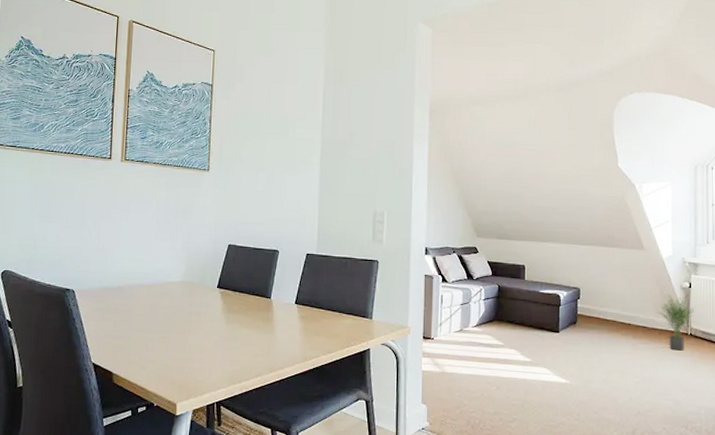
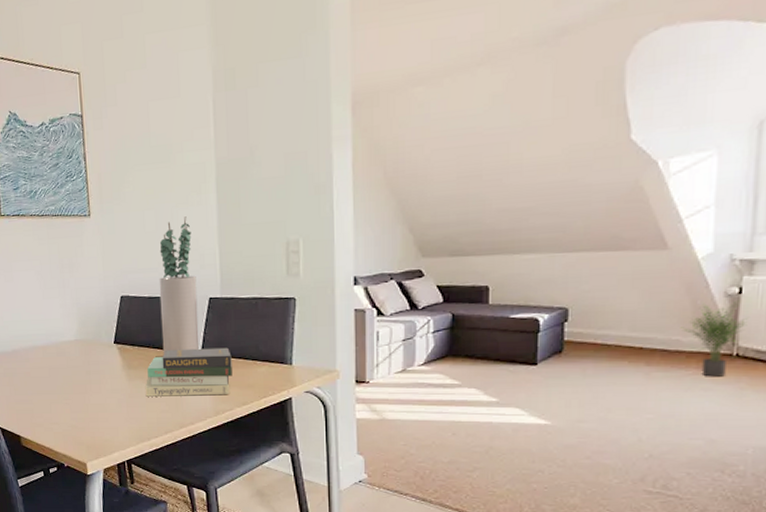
books: none [241,297,322,343] -> present [145,347,232,397]
vase: none [261,181,297,300] -> present [159,216,199,353]

